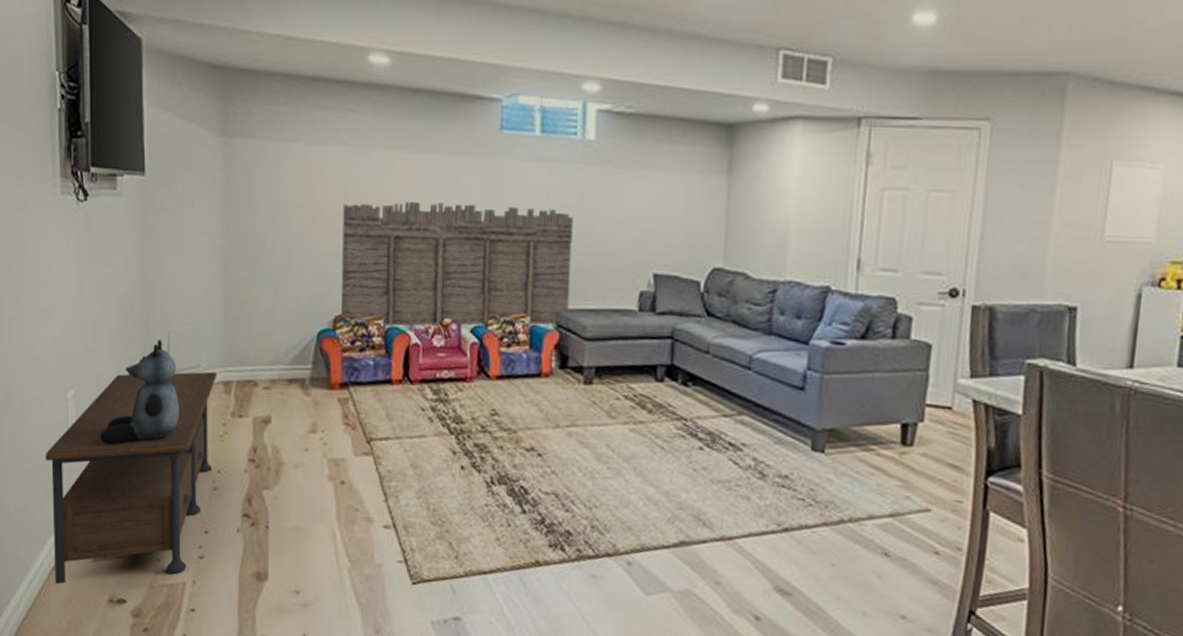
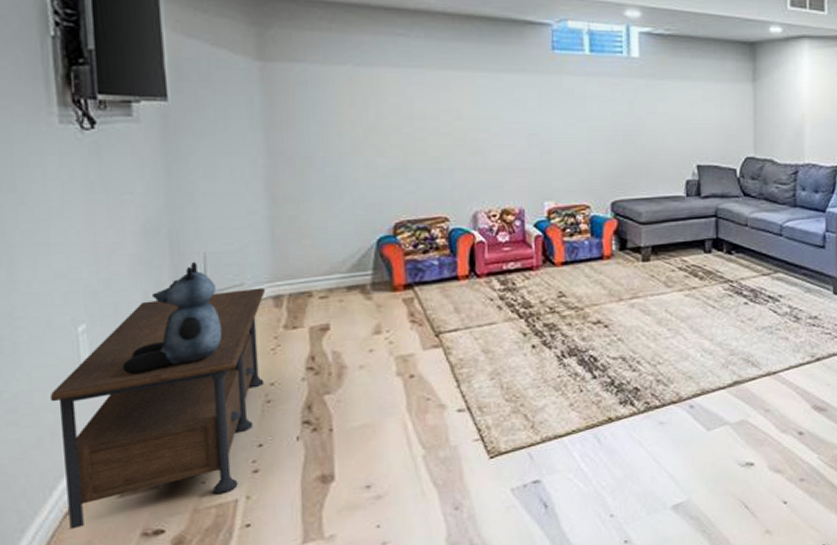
fence panel: present [340,202,573,327] -> none [398,114,625,229]

